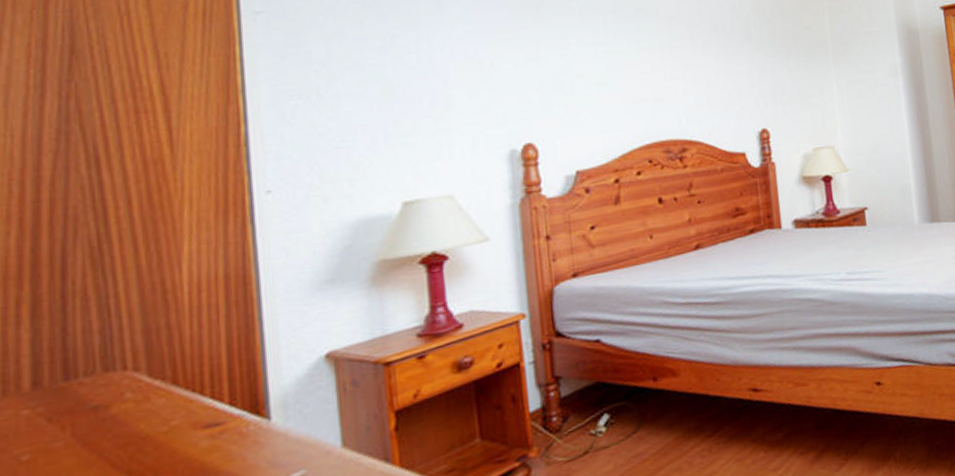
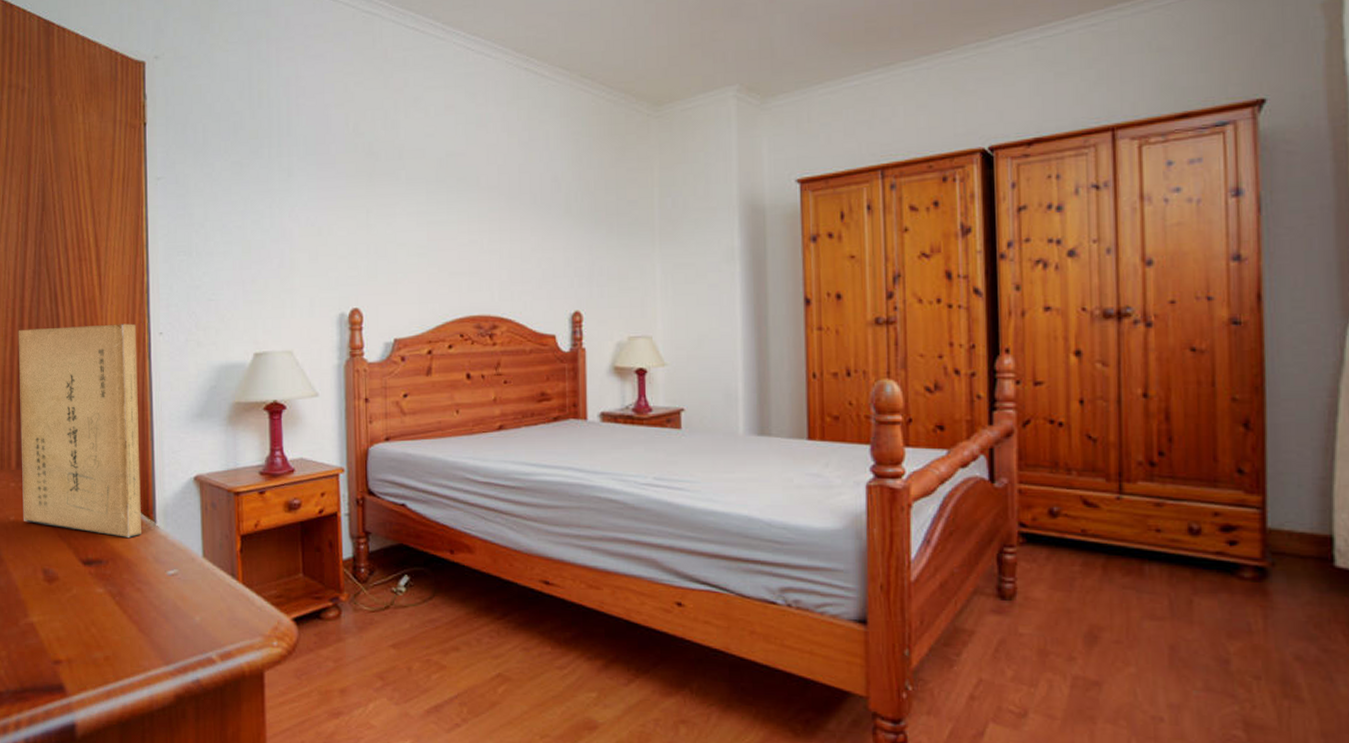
book: none [30,183,248,458] -> present [18,323,141,538]

